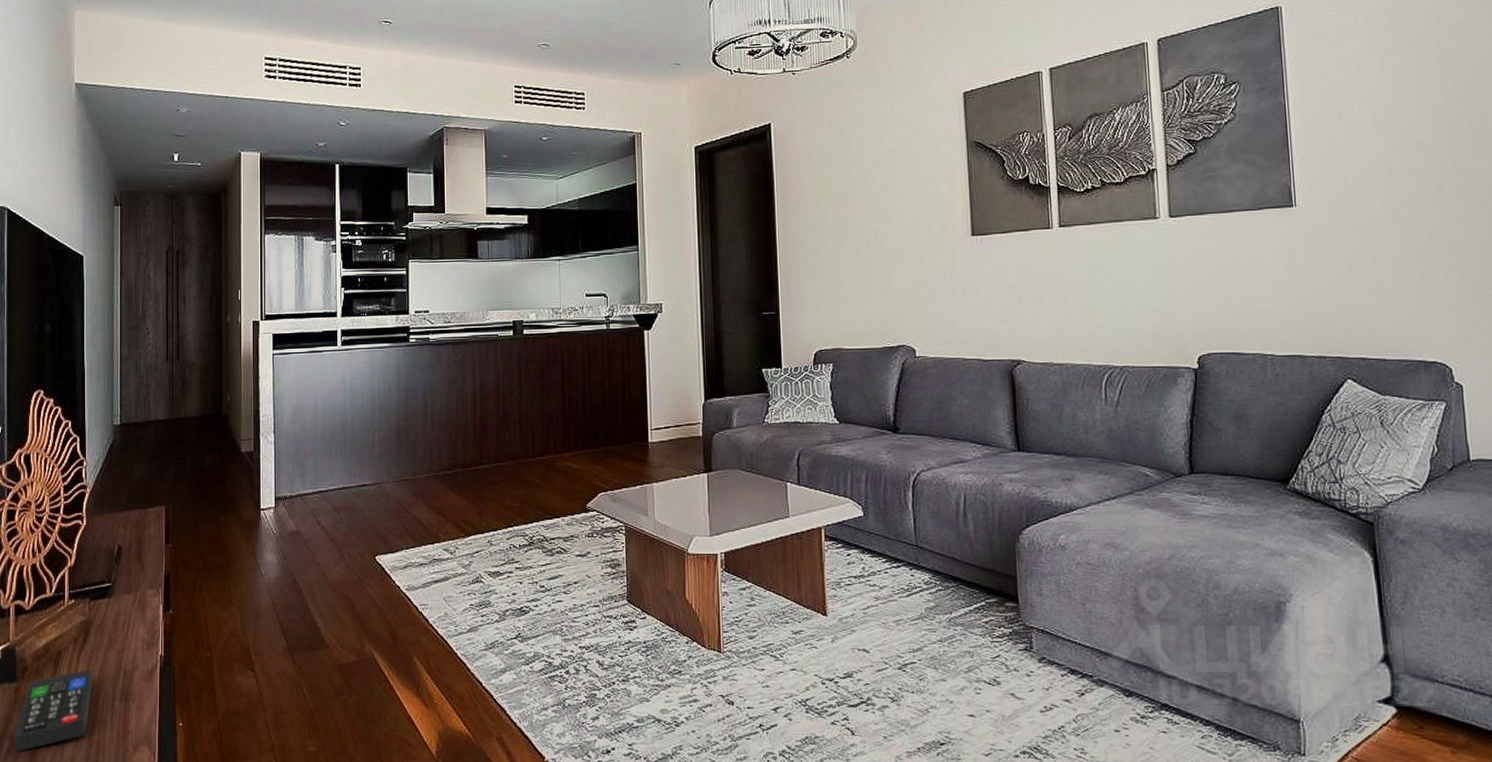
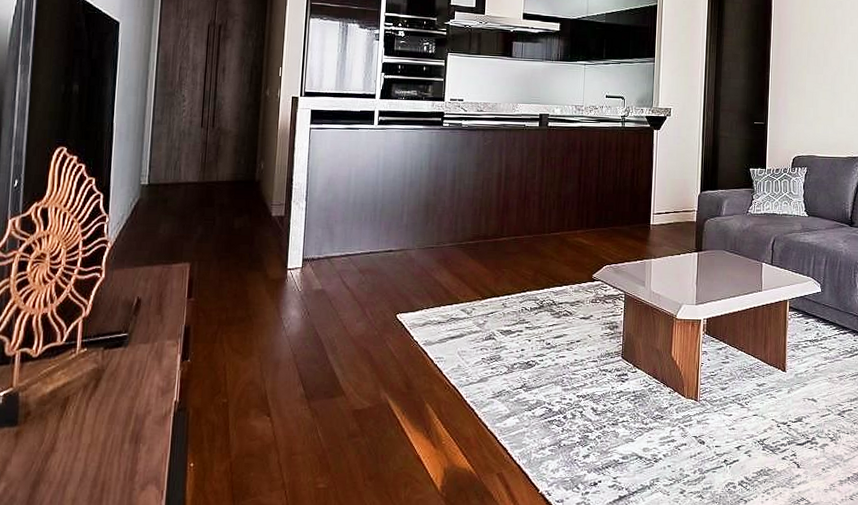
remote control: present [14,670,93,751] -> none [11,414,102,492]

